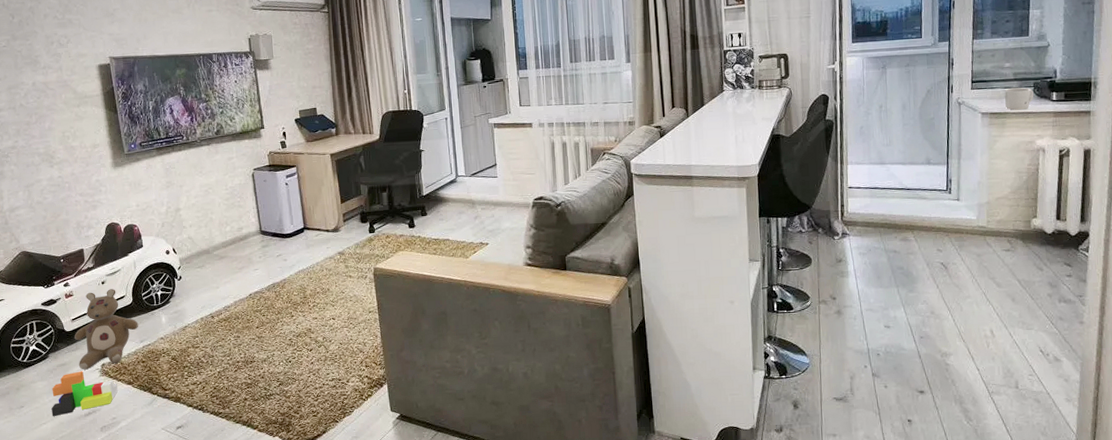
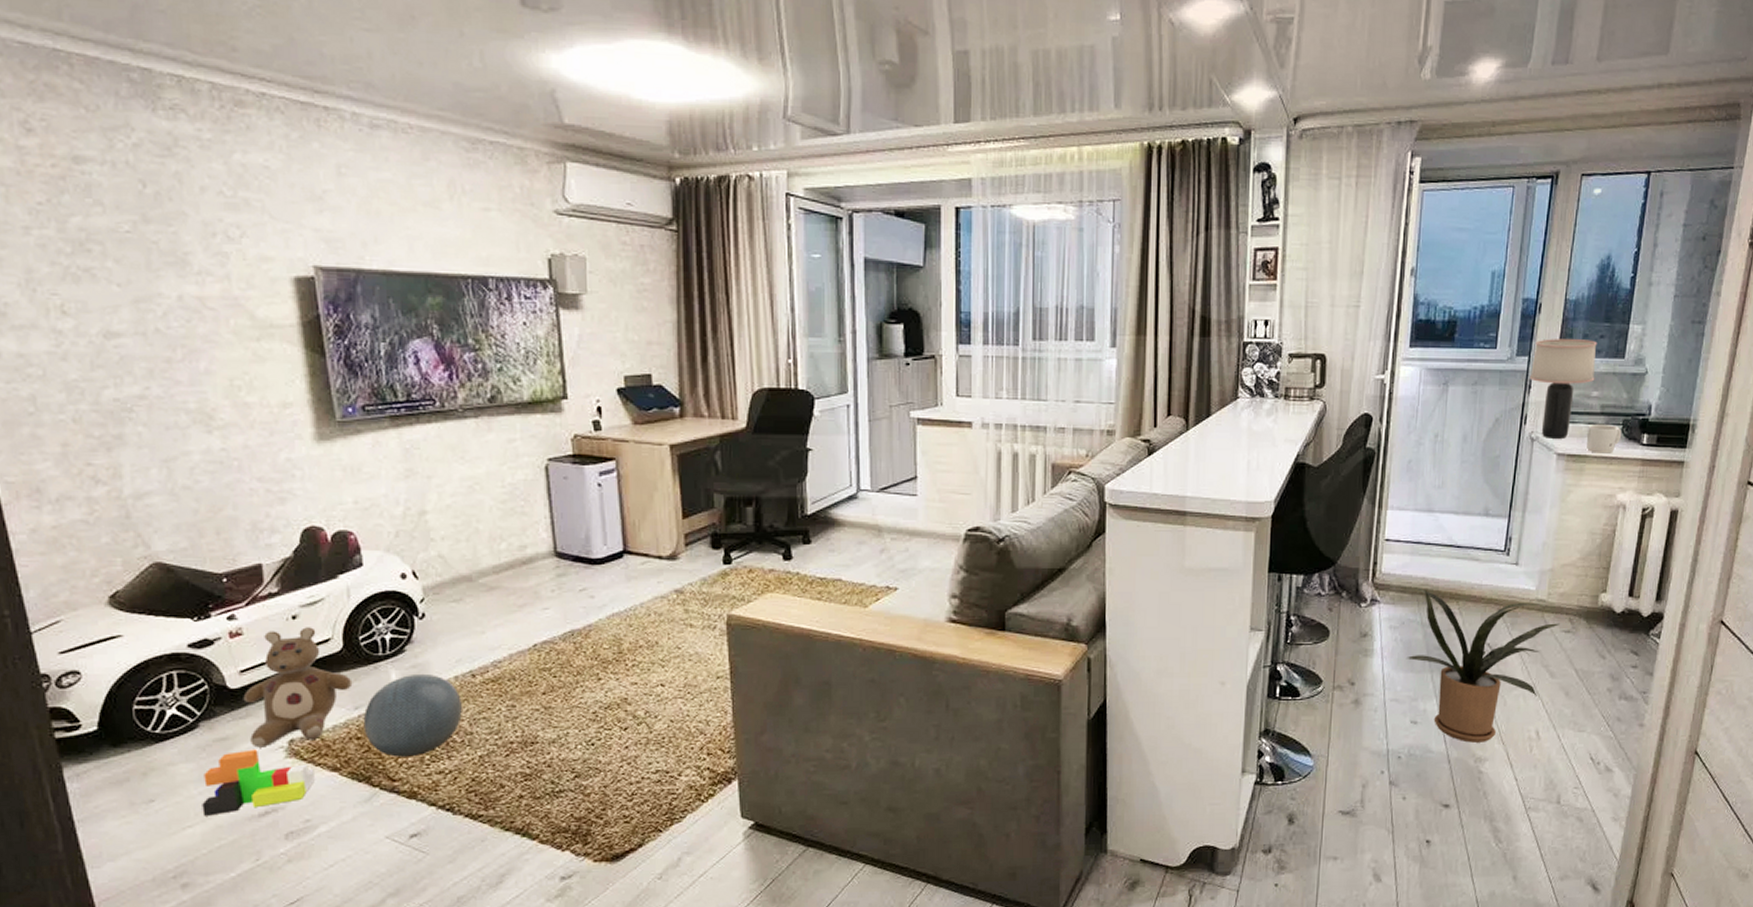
ball: none [146,316,207,374] -> present [363,673,462,757]
house plant: none [875,222,1000,341] -> present [1406,587,1560,743]
table lamp: none [951,24,1006,102] -> present [1529,339,1597,439]

